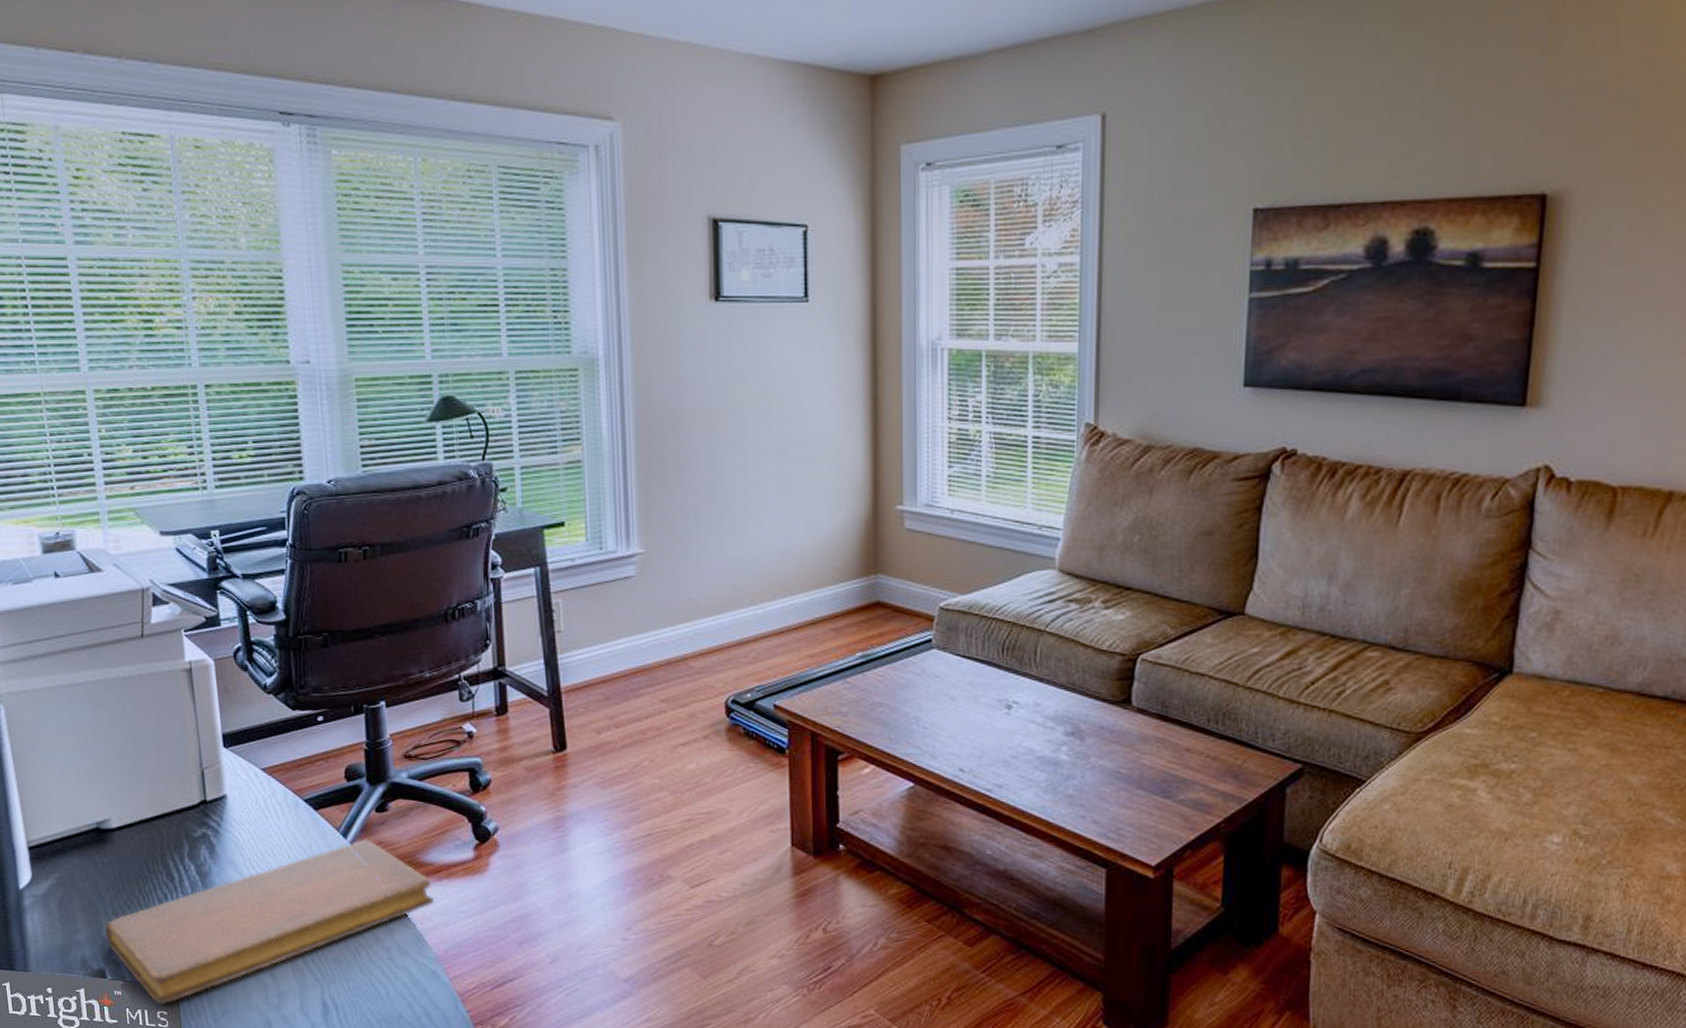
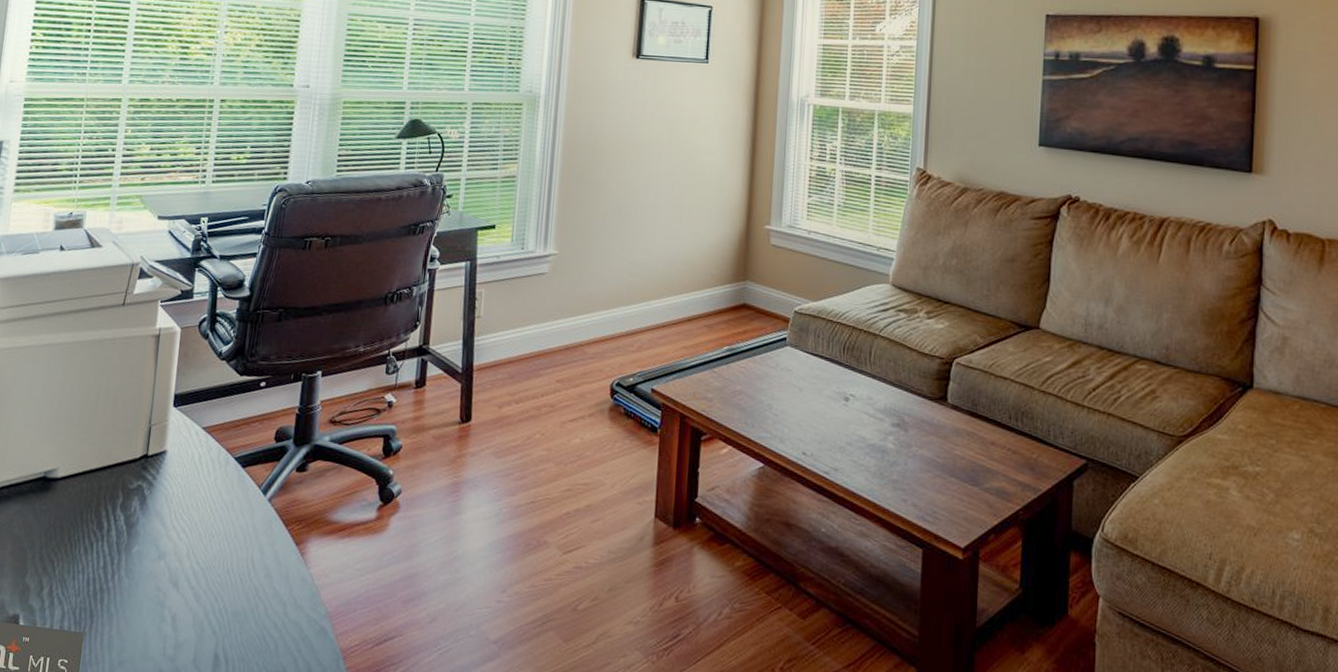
notebook: present [104,839,436,1005] -> none [27,496,335,653]

